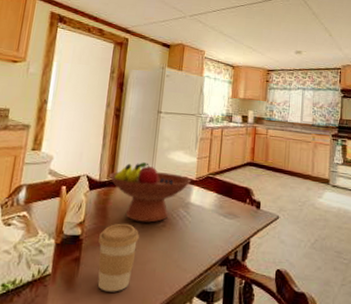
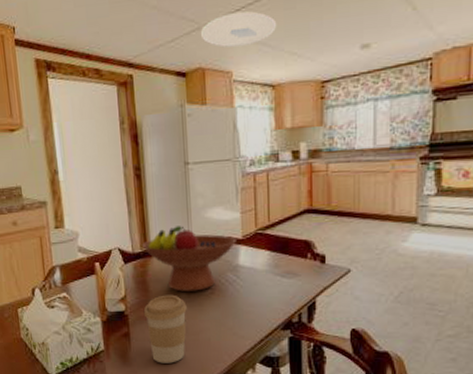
ceiling light: none [185,12,241,36] -> present [200,11,277,48]

